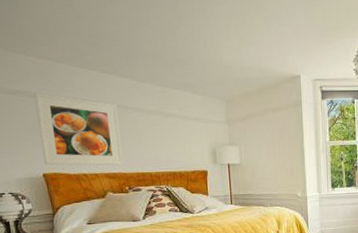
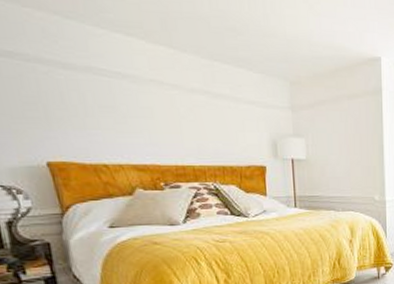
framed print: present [34,93,123,166] -> none [32,57,157,155]

